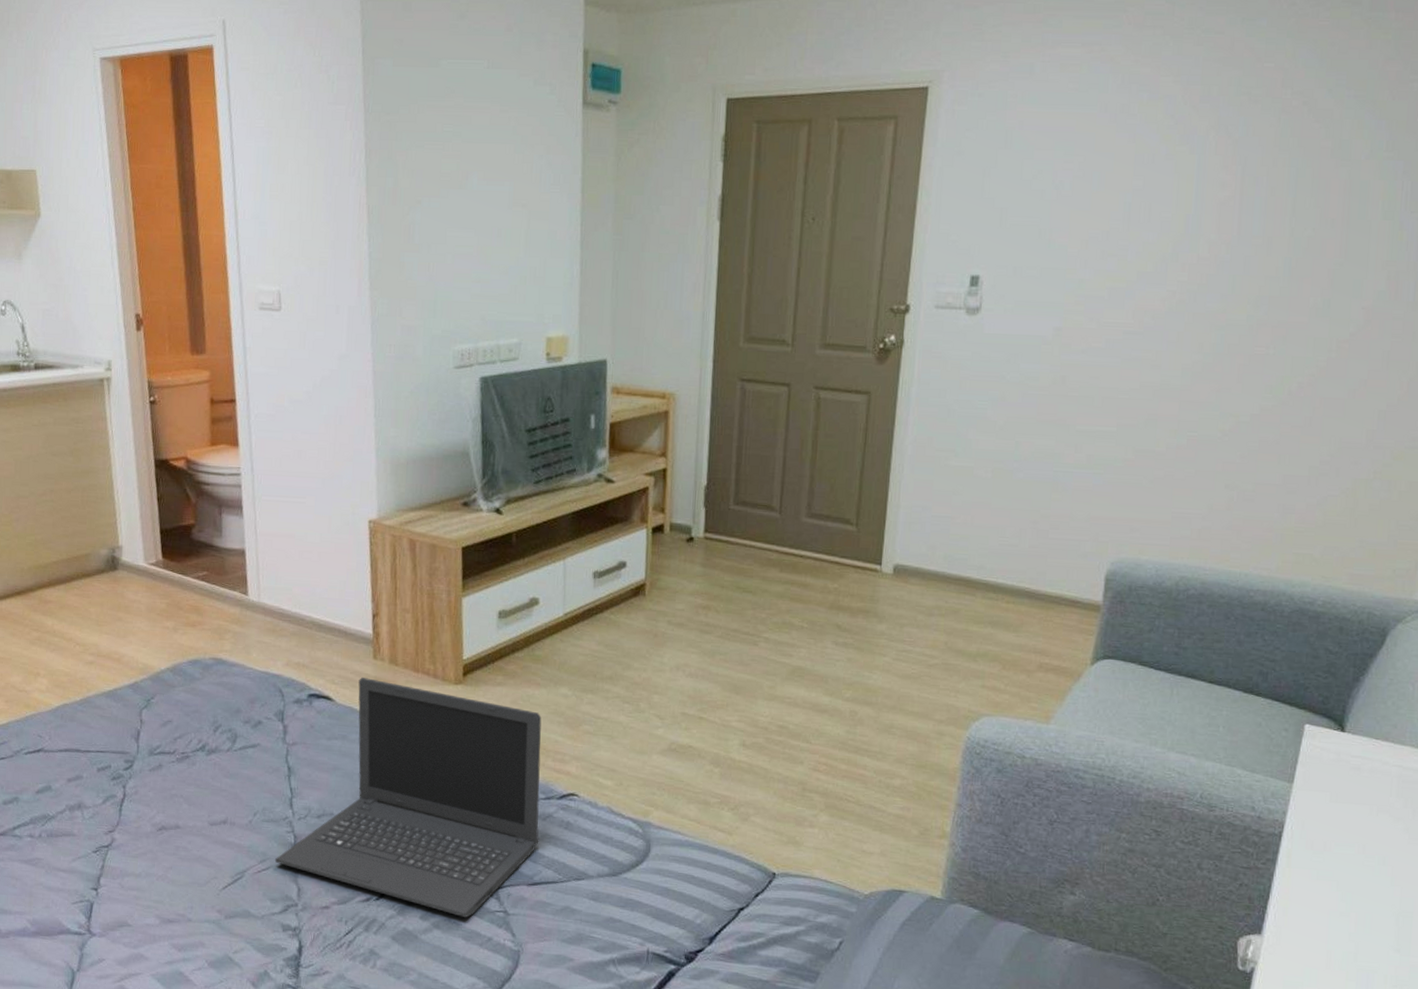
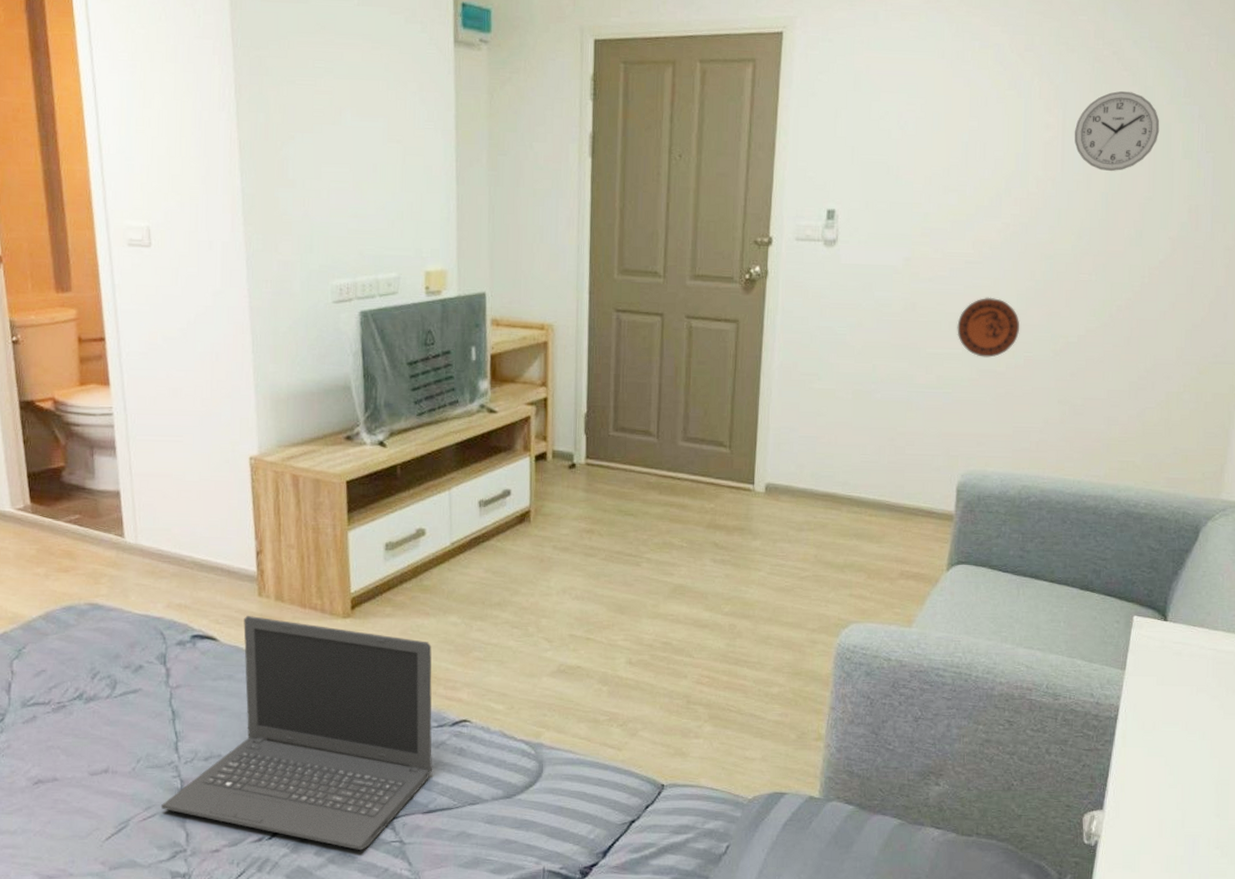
decorative plate: none [1111,370,1184,437] -> present [957,297,1020,358]
wall clock: none [1254,146,1356,234] -> present [1074,91,1160,171]

